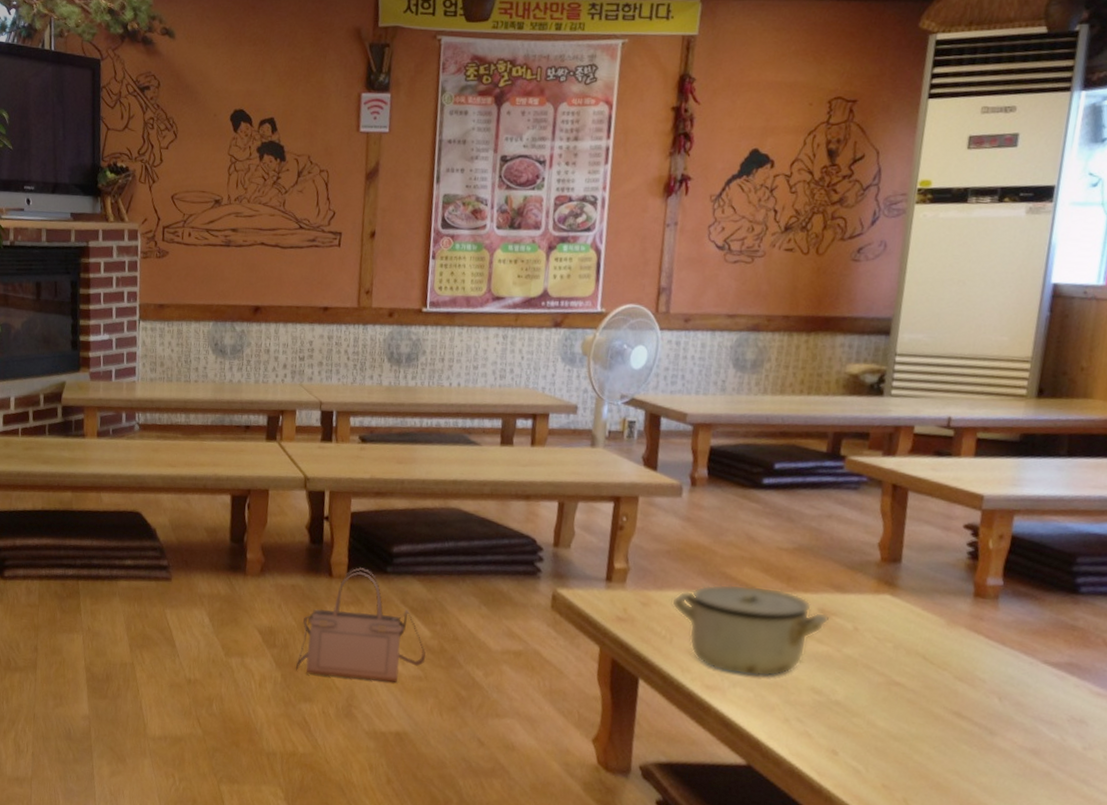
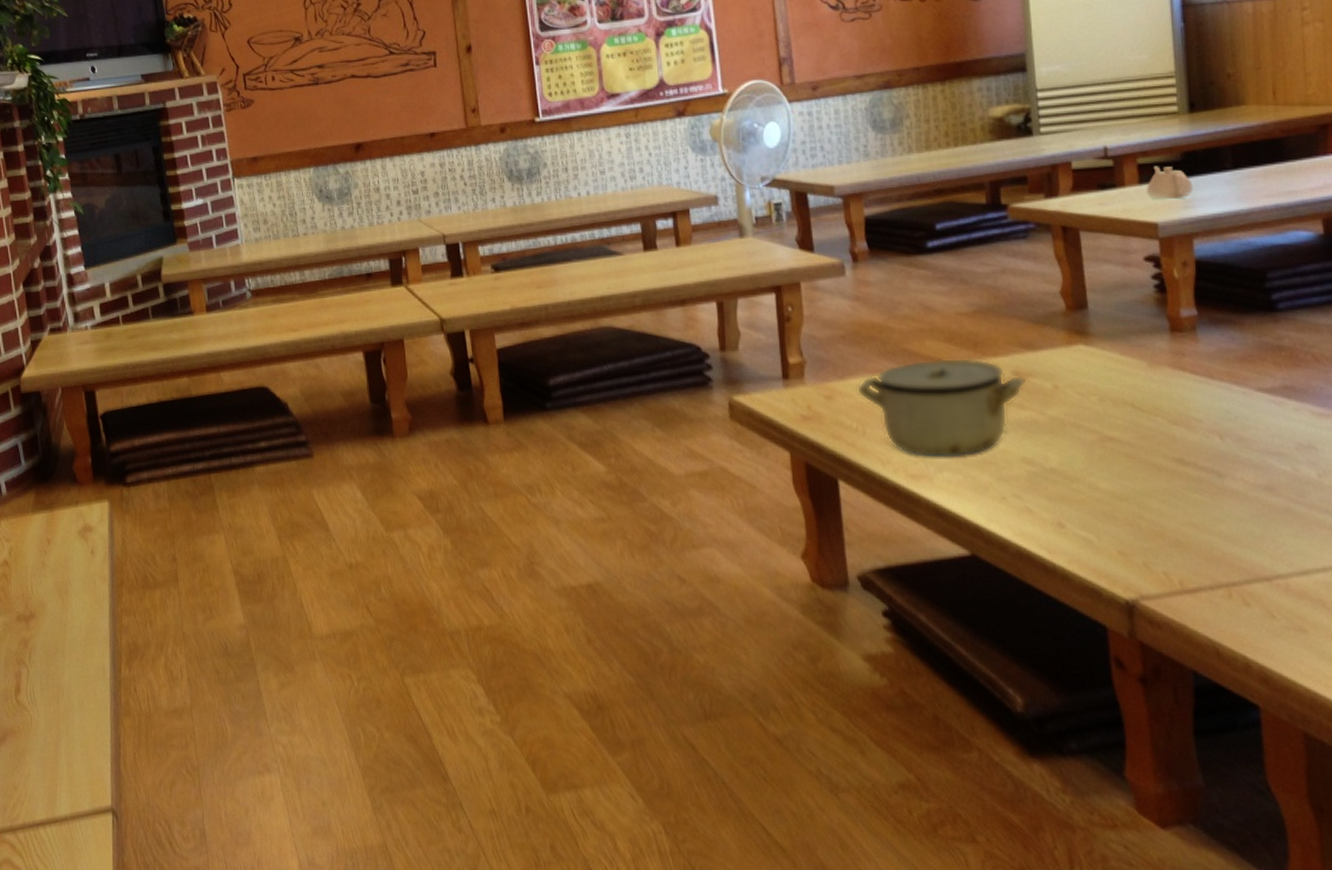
handbag: present [296,568,426,683] -> none [465,408,606,535]
teapot: none [979,442,1025,477] -> present [1147,166,1193,201]

